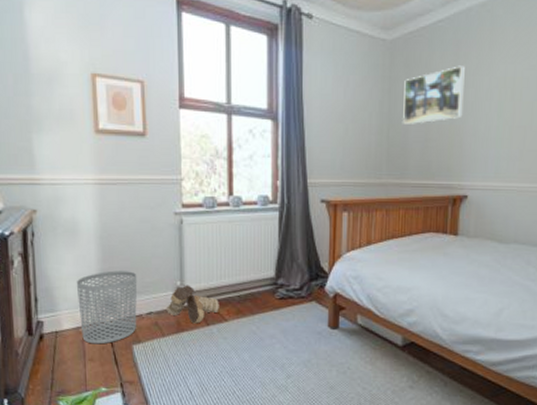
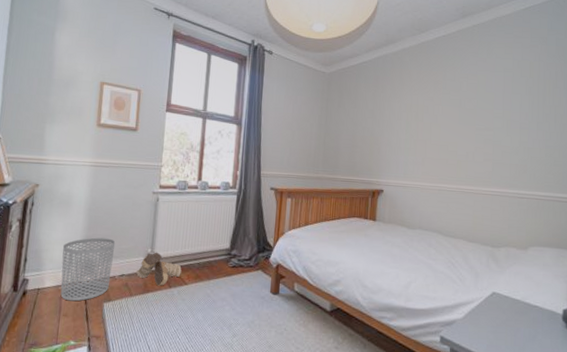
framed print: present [403,66,465,124] -> none [336,94,382,134]

